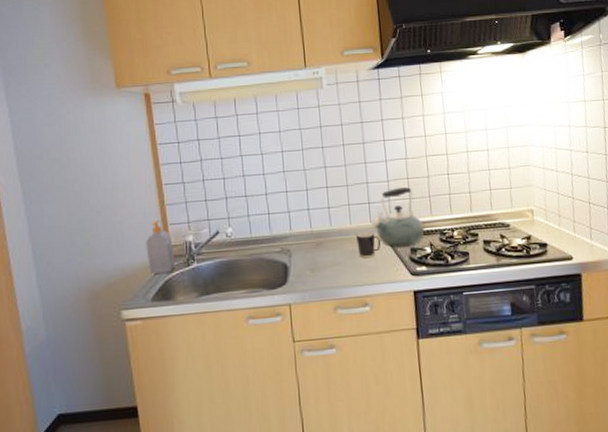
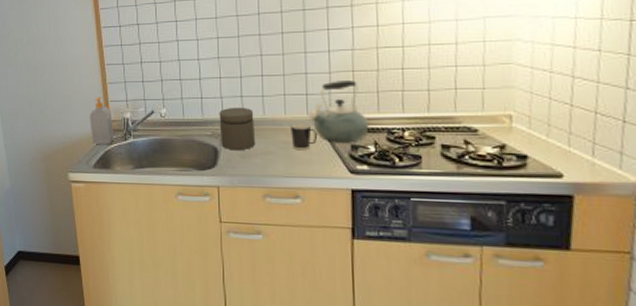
jar: none [287,220,324,265] -> present [219,107,255,151]

